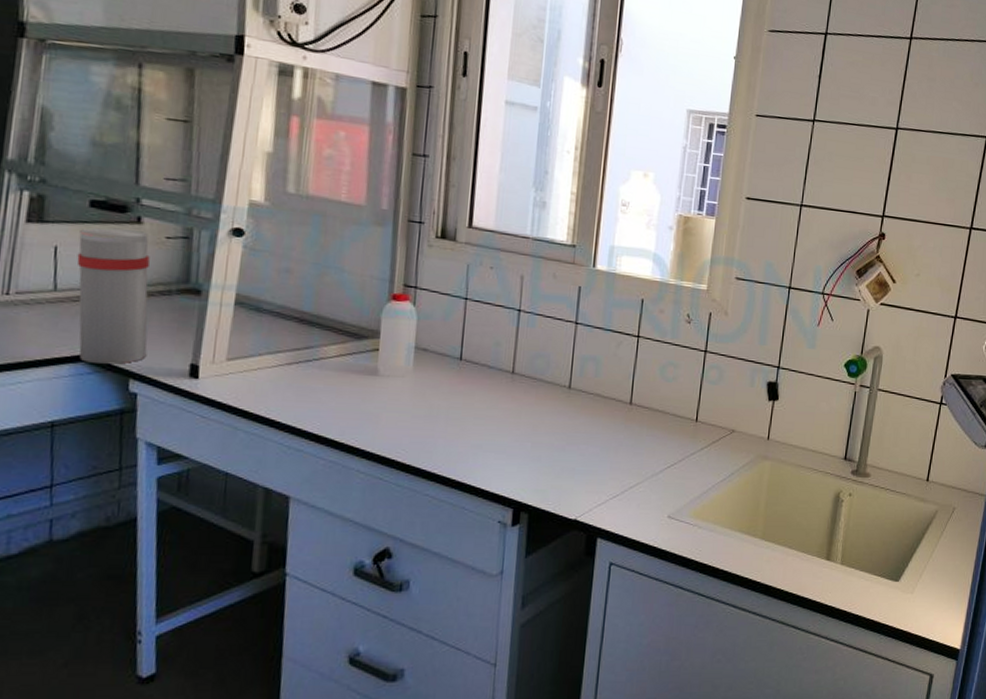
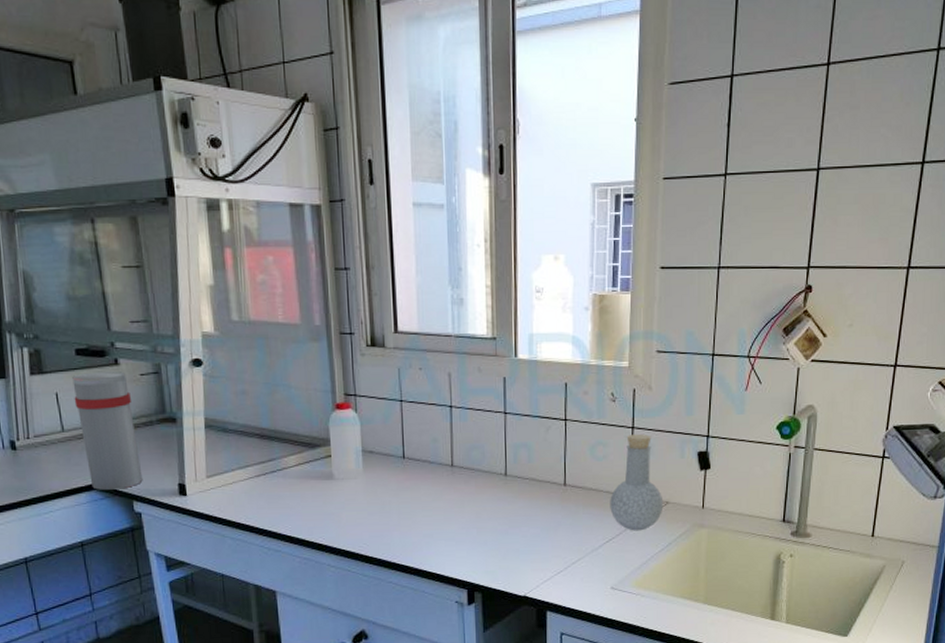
flask: none [675,357,730,458] -> present [610,433,664,531]

